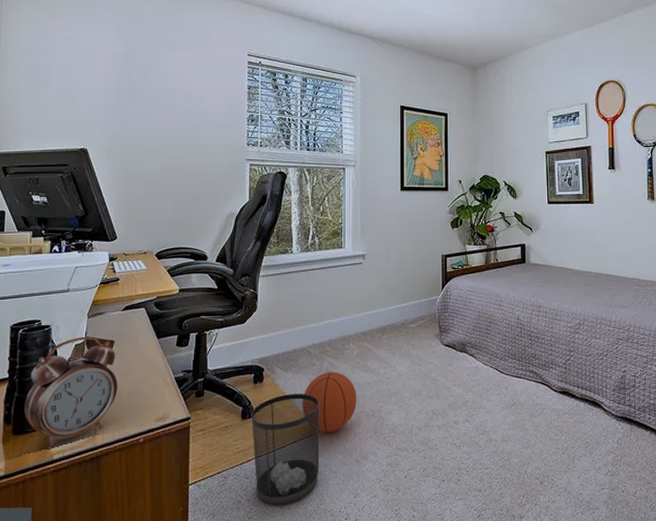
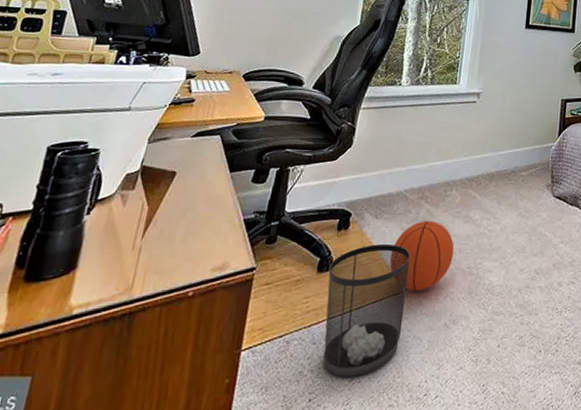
alarm clock: present [24,336,118,451] -> none [44,164,176,304]

